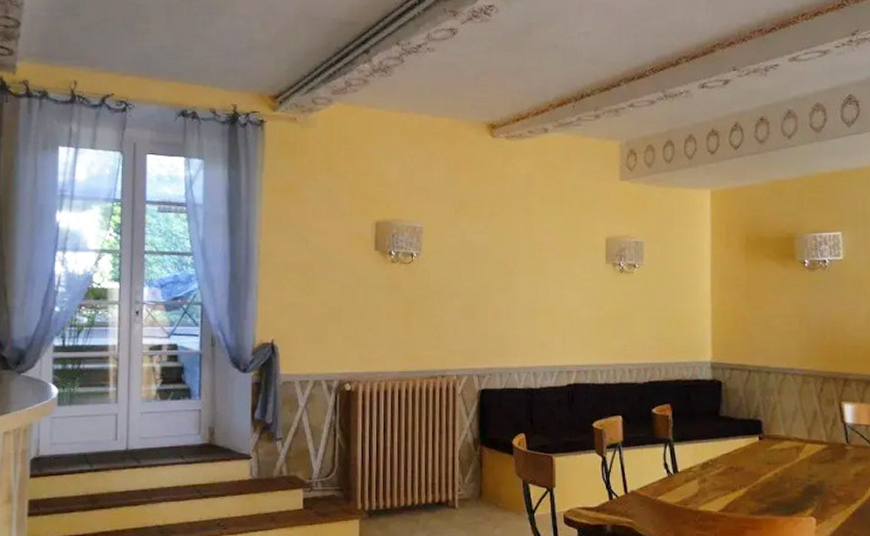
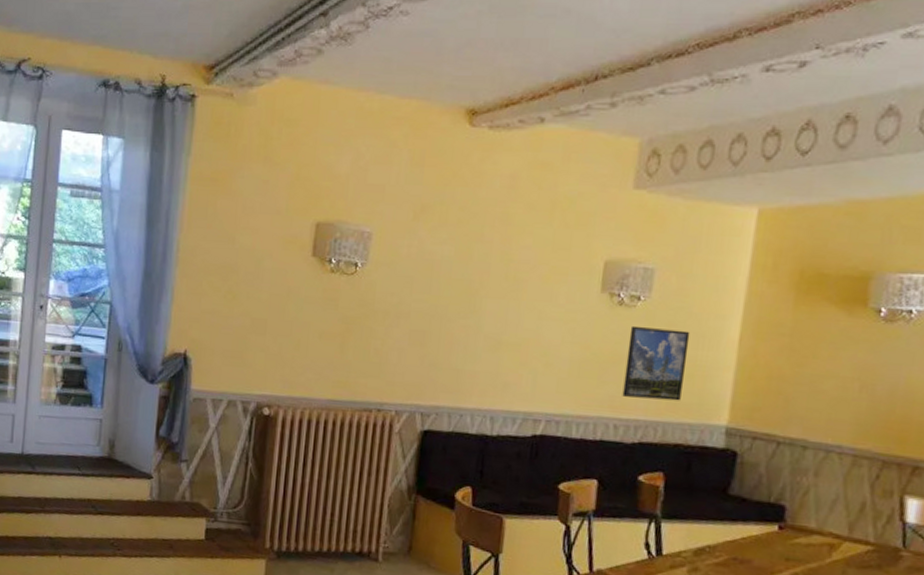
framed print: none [631,288,676,345] -> present [622,325,690,401]

